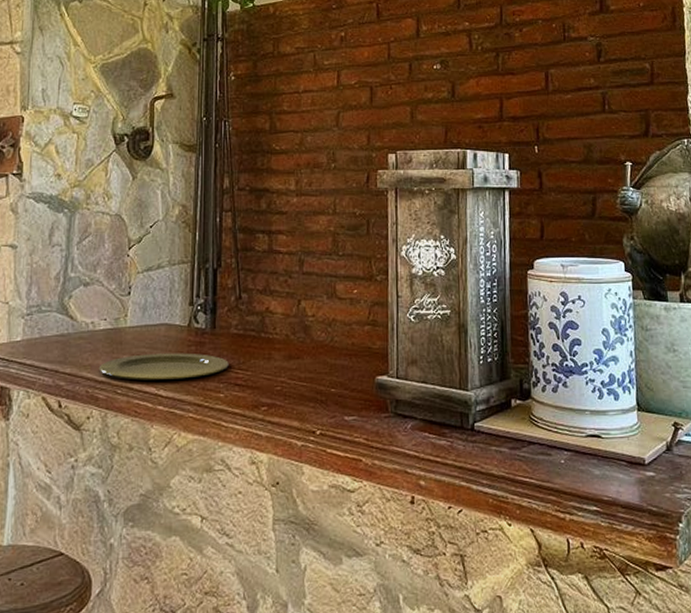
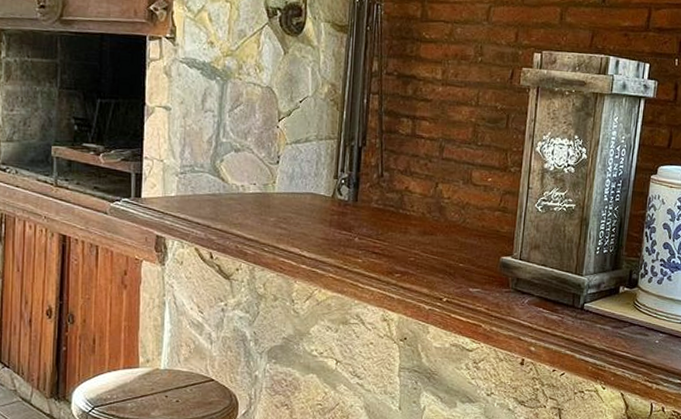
plate: present [98,353,229,380] -> none [247,218,368,244]

